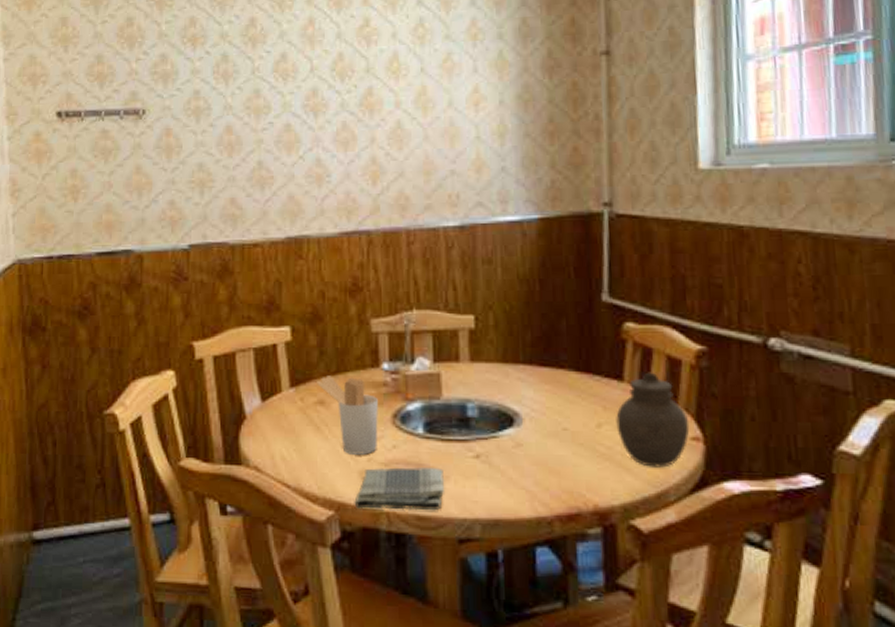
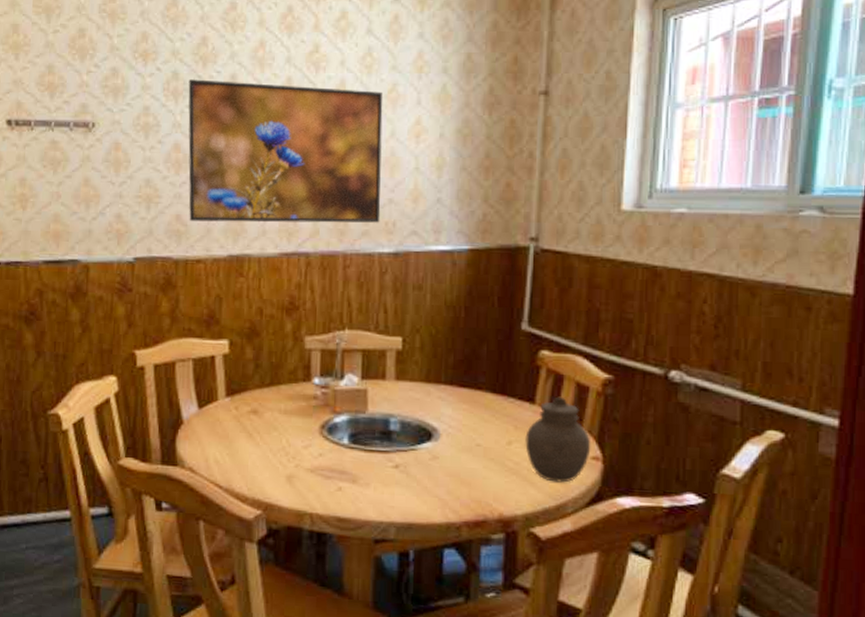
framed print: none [238,60,443,204] -> present [188,79,383,223]
utensil holder: present [317,376,378,455] -> none [251,387,308,461]
dish towel: present [354,467,444,511] -> none [280,473,365,514]

